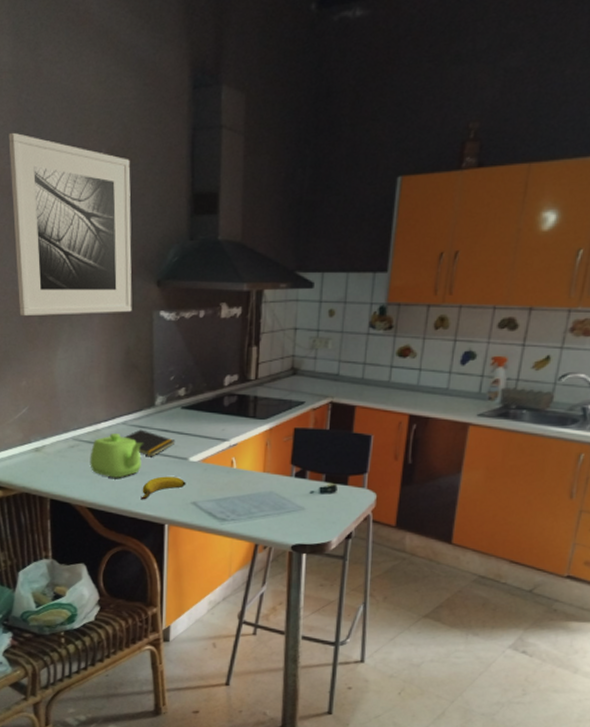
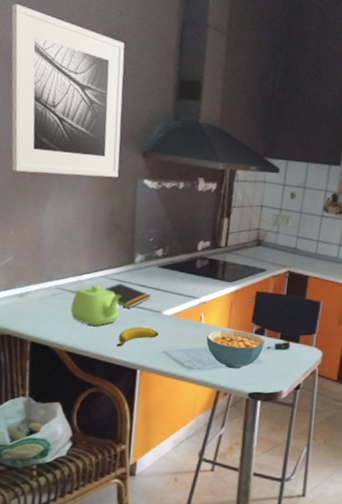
cereal bowl: none [240,474,308,519] -> present [206,329,266,369]

